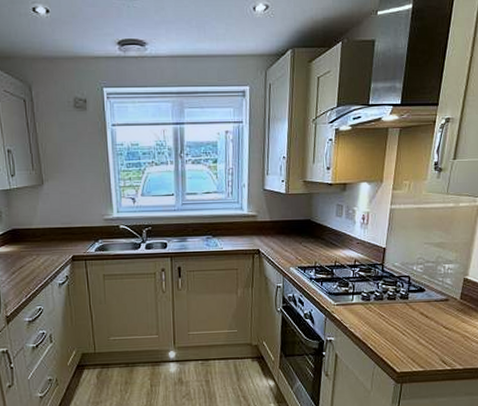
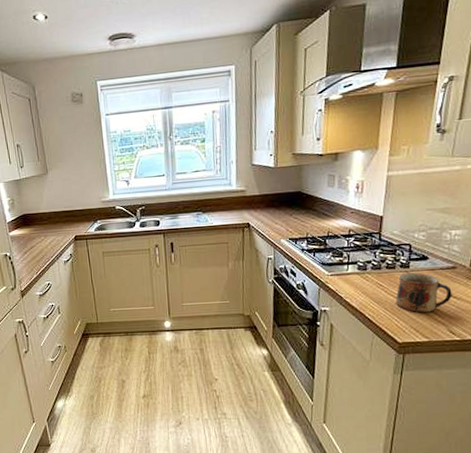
mug: none [395,304,445,344] -> present [395,273,452,313]

